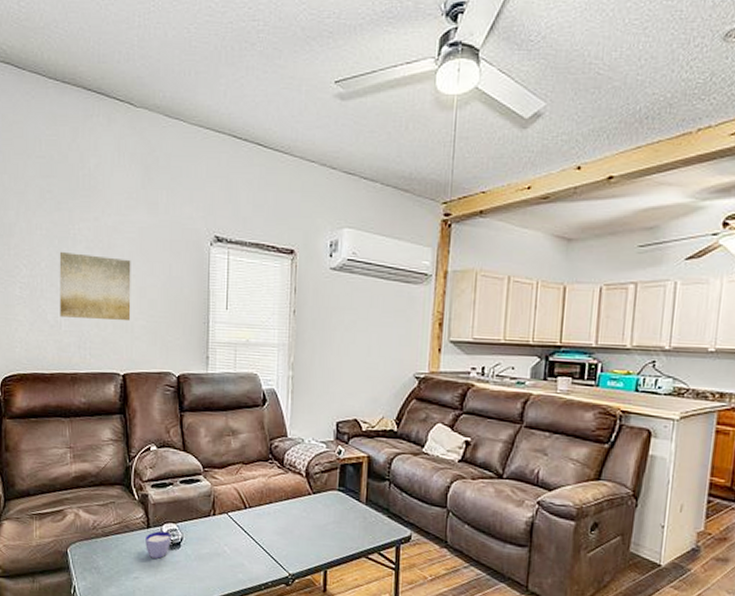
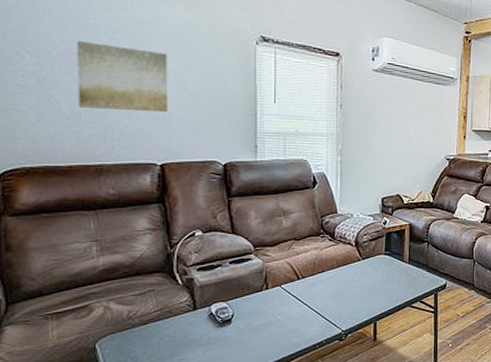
cup: present [145,531,171,559] -> none [192,311,221,338]

